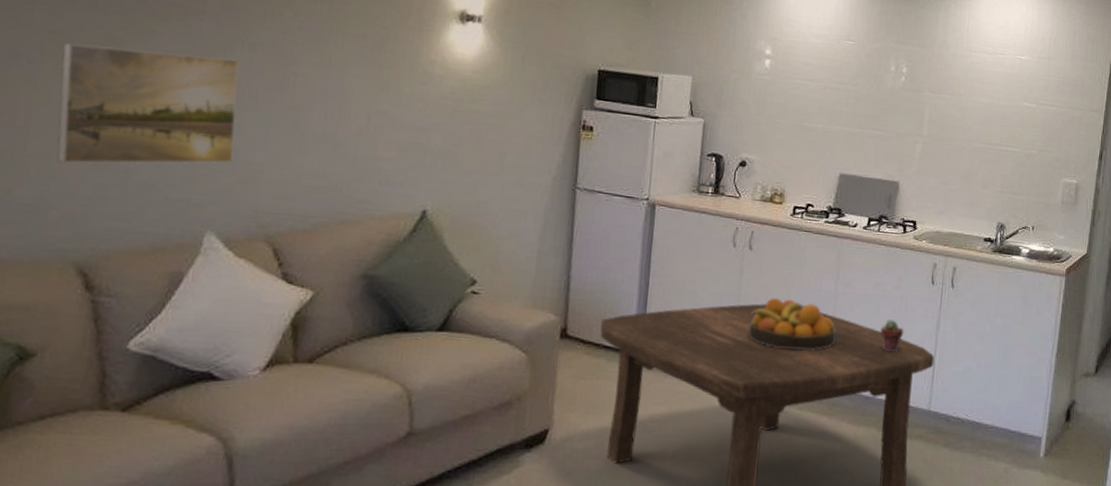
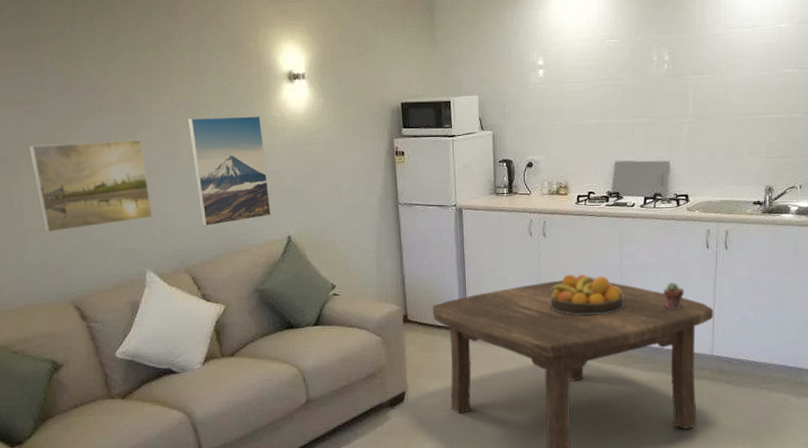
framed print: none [302,44,414,185] -> present [187,116,271,227]

